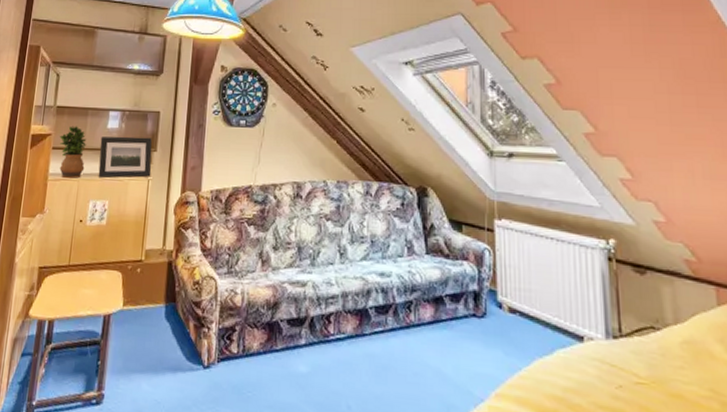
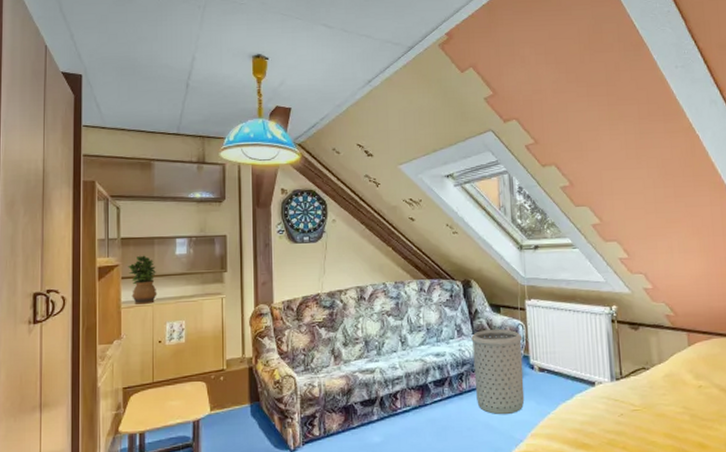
picture frame: present [98,136,152,179] -> none [170,260,224,301]
laundry basket: none [424,250,489,363] -> present [471,329,525,414]

